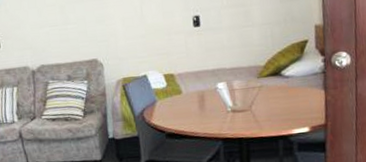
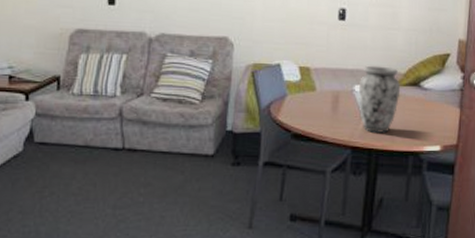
vase: none [221,61,263,124] -> present [358,65,401,134]

